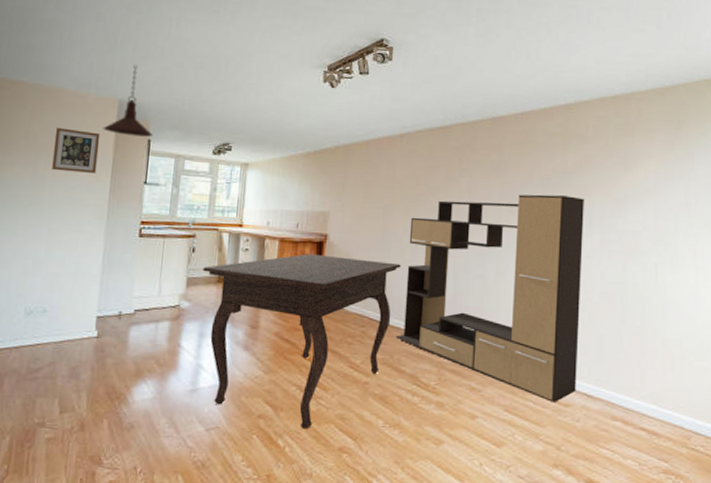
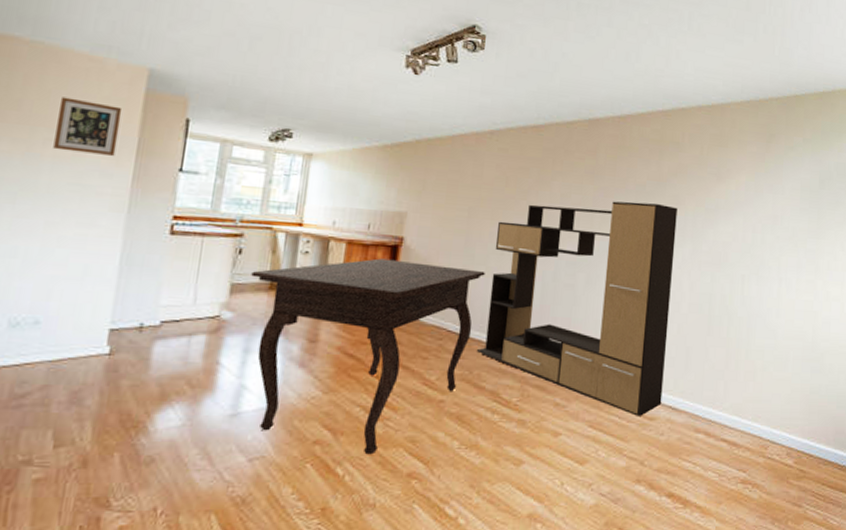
pendant light: present [103,65,153,137] -> none [126,29,193,116]

